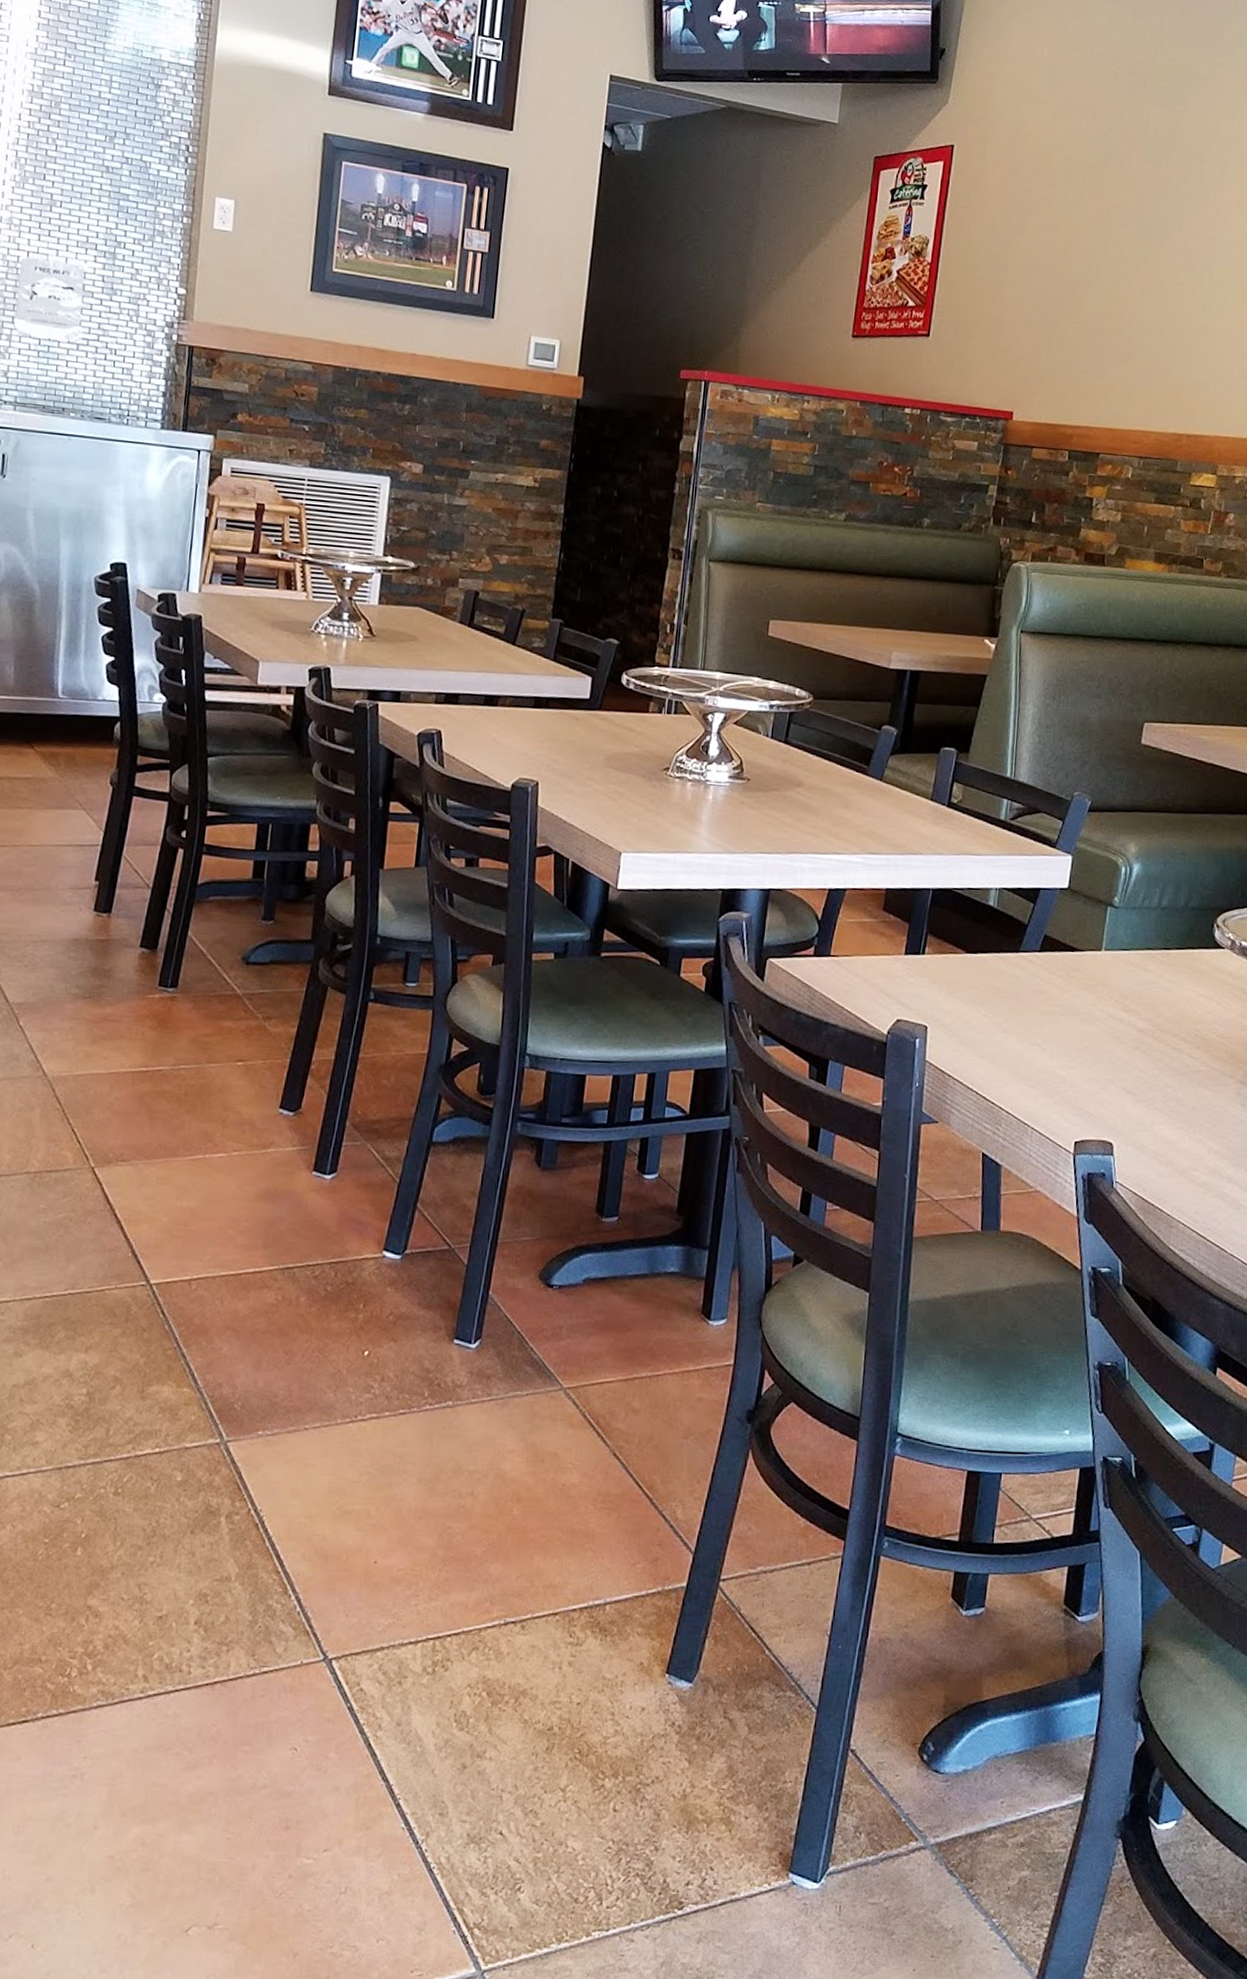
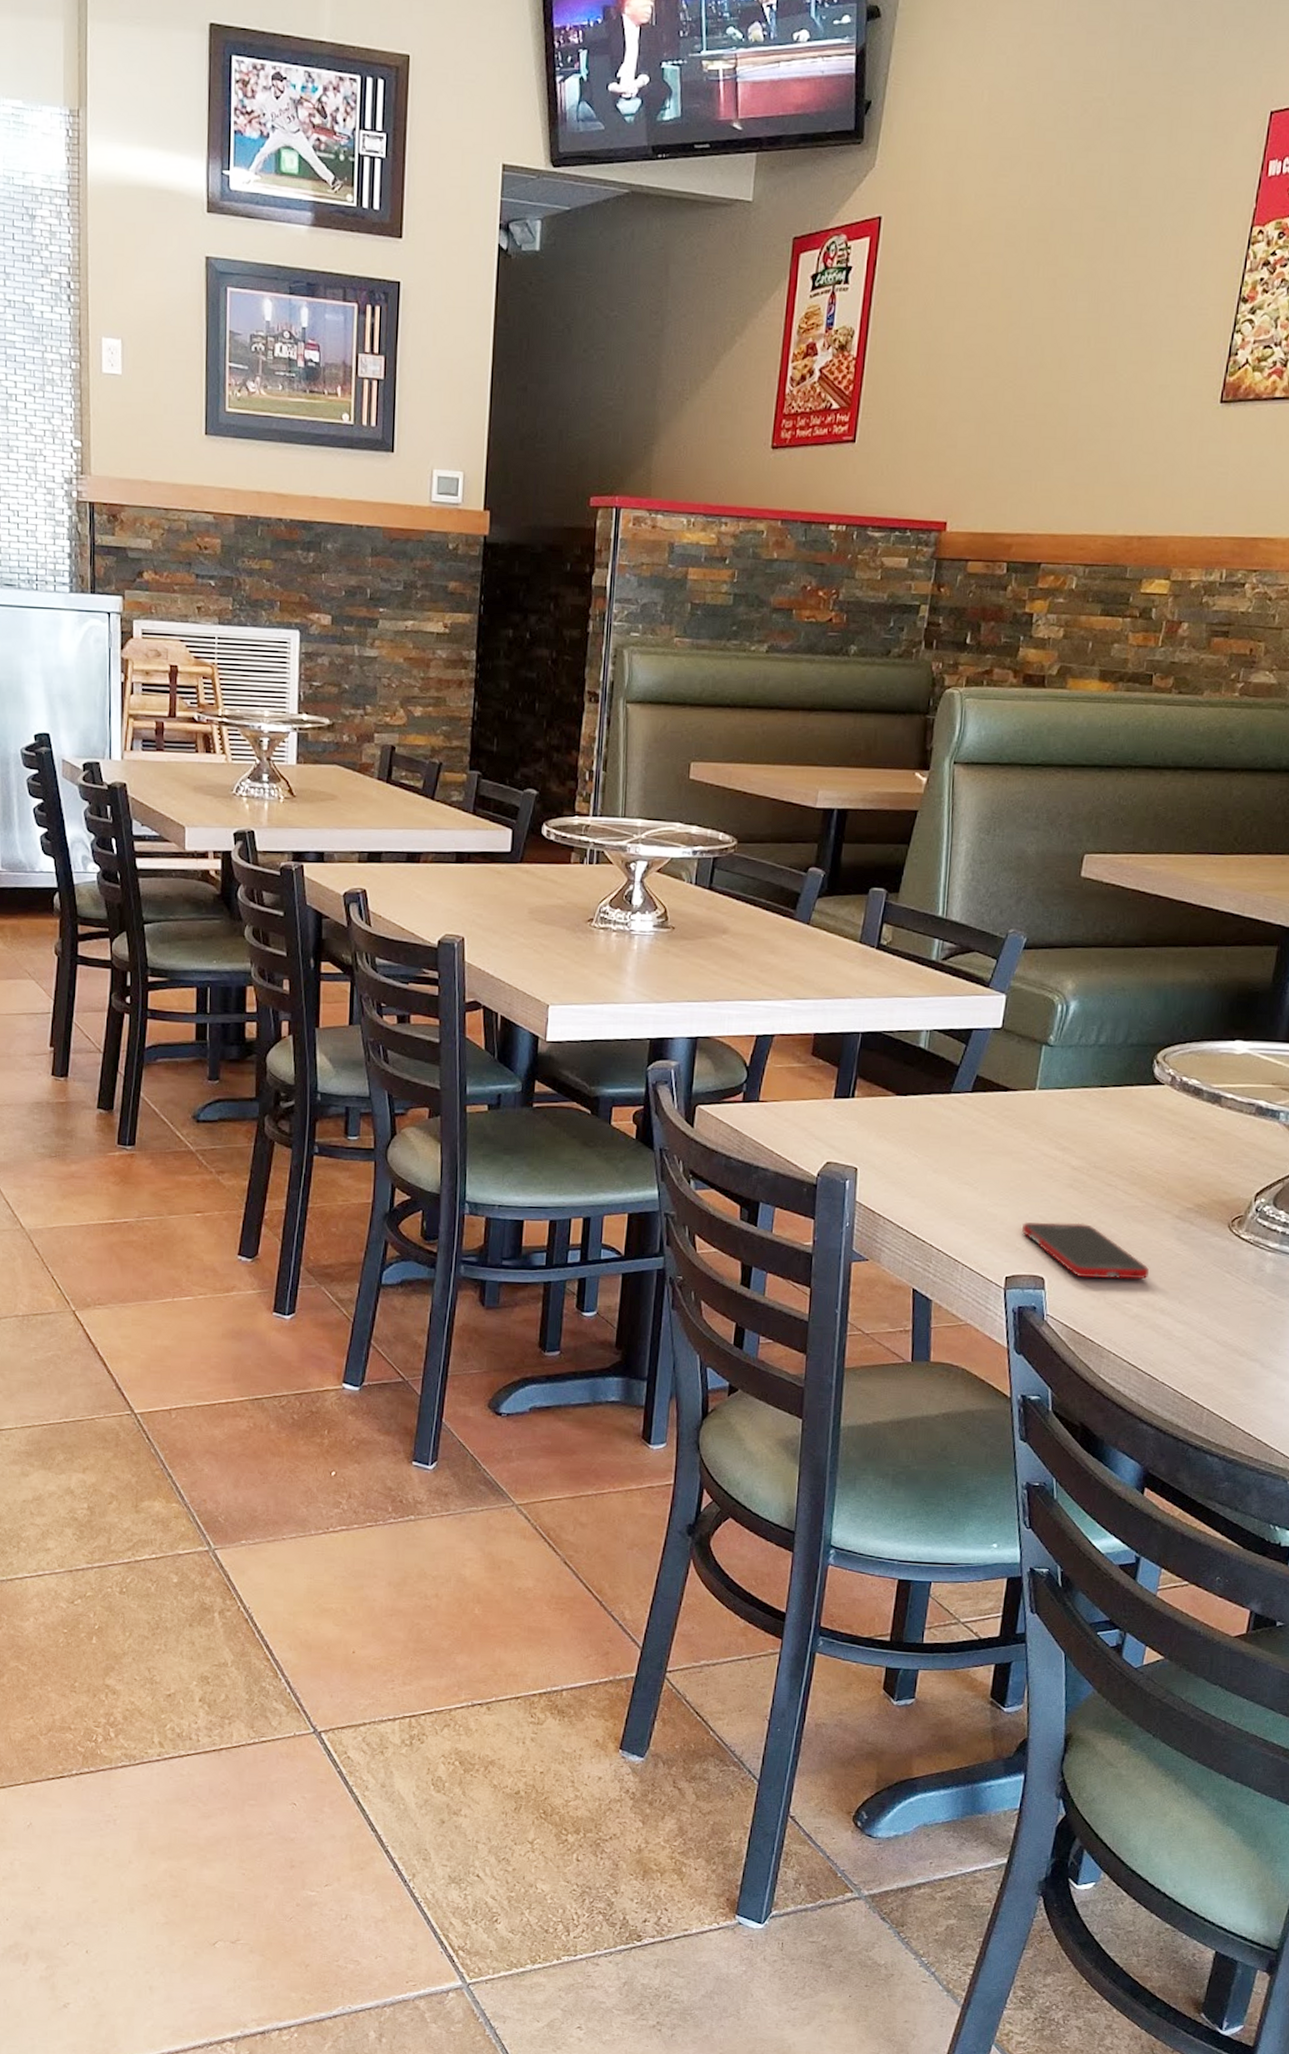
cell phone: none [1090,1085,1215,1146] -> present [1022,1222,1149,1280]

